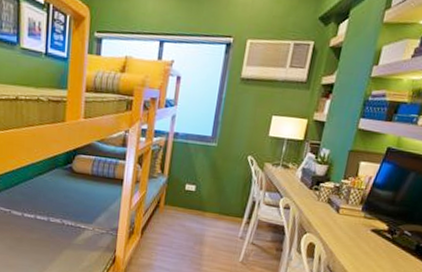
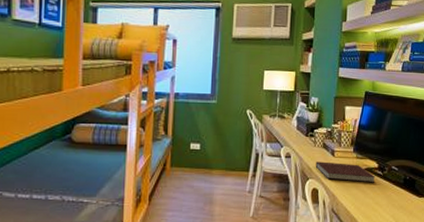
notebook: none [315,216,383,246] -> present [315,161,376,183]

